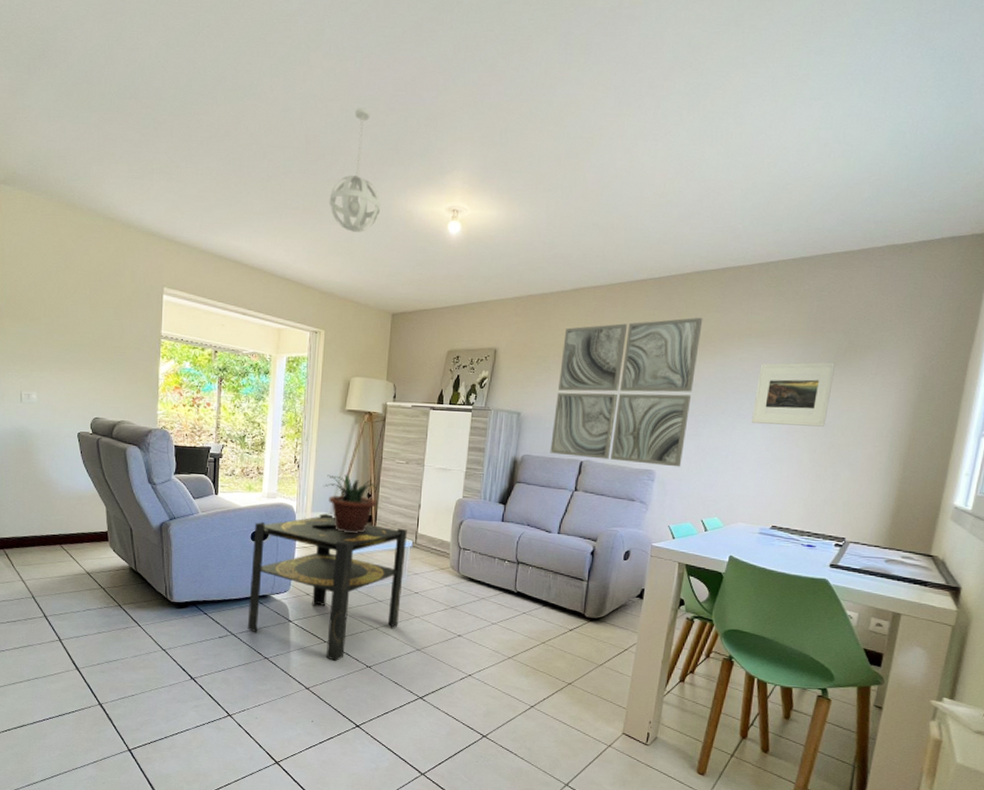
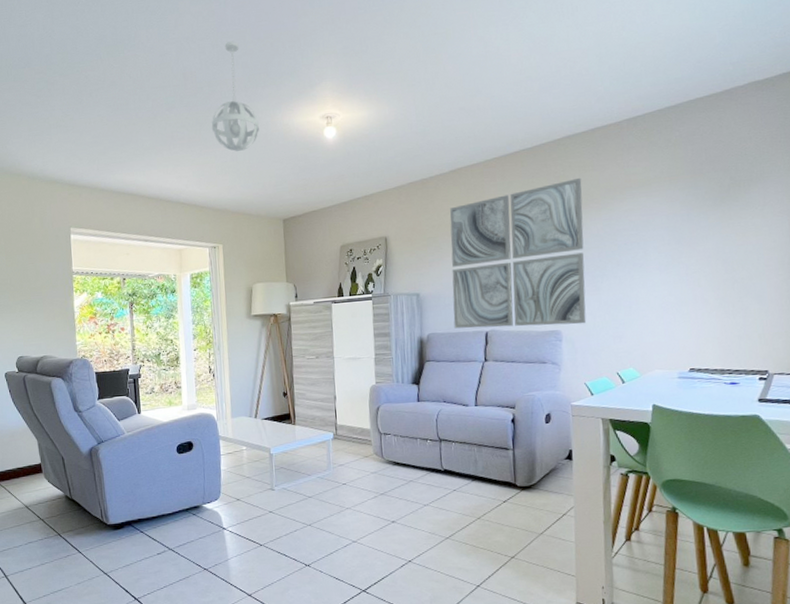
side table: present [247,513,407,661] -> none [179,417,331,564]
potted plant: present [324,474,377,533] -> none [240,377,293,433]
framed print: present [751,362,835,427] -> none [646,200,724,270]

